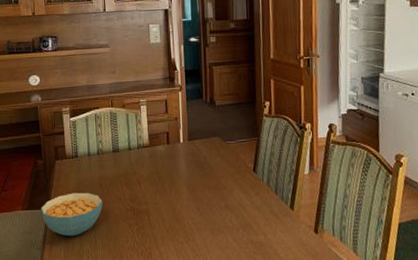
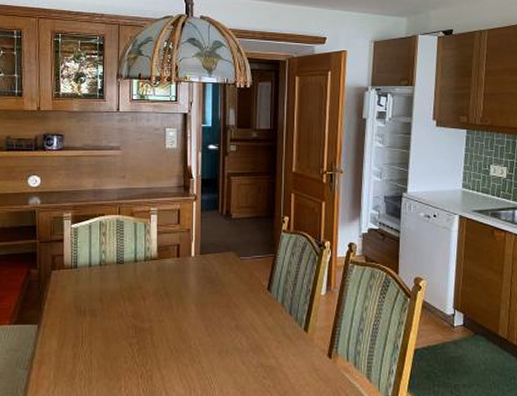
cereal bowl: present [41,192,103,237] -> none [31,306,101,356]

